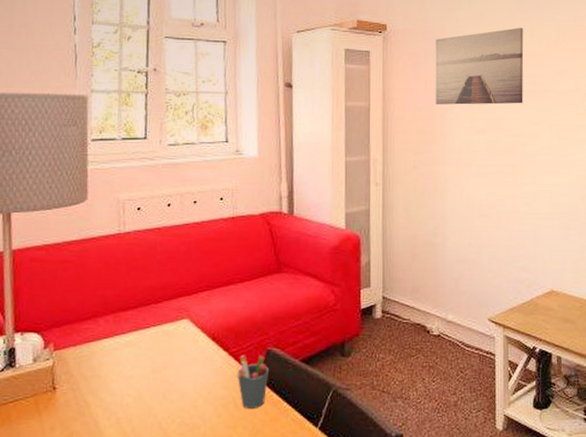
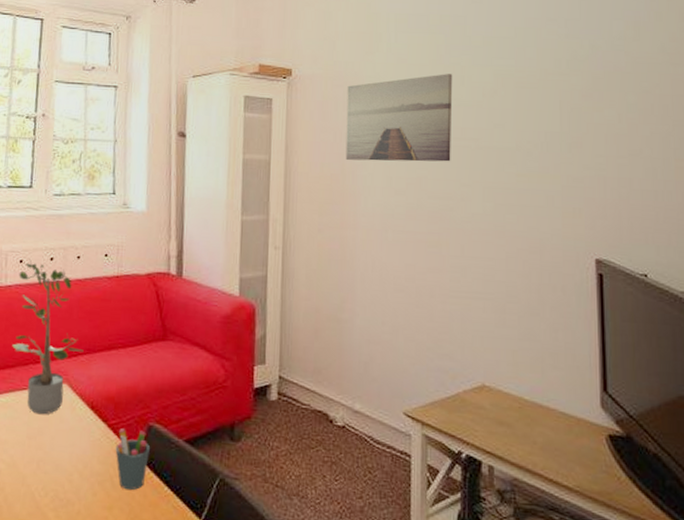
potted plant: none [133,206,204,350] -> present [12,259,84,415]

